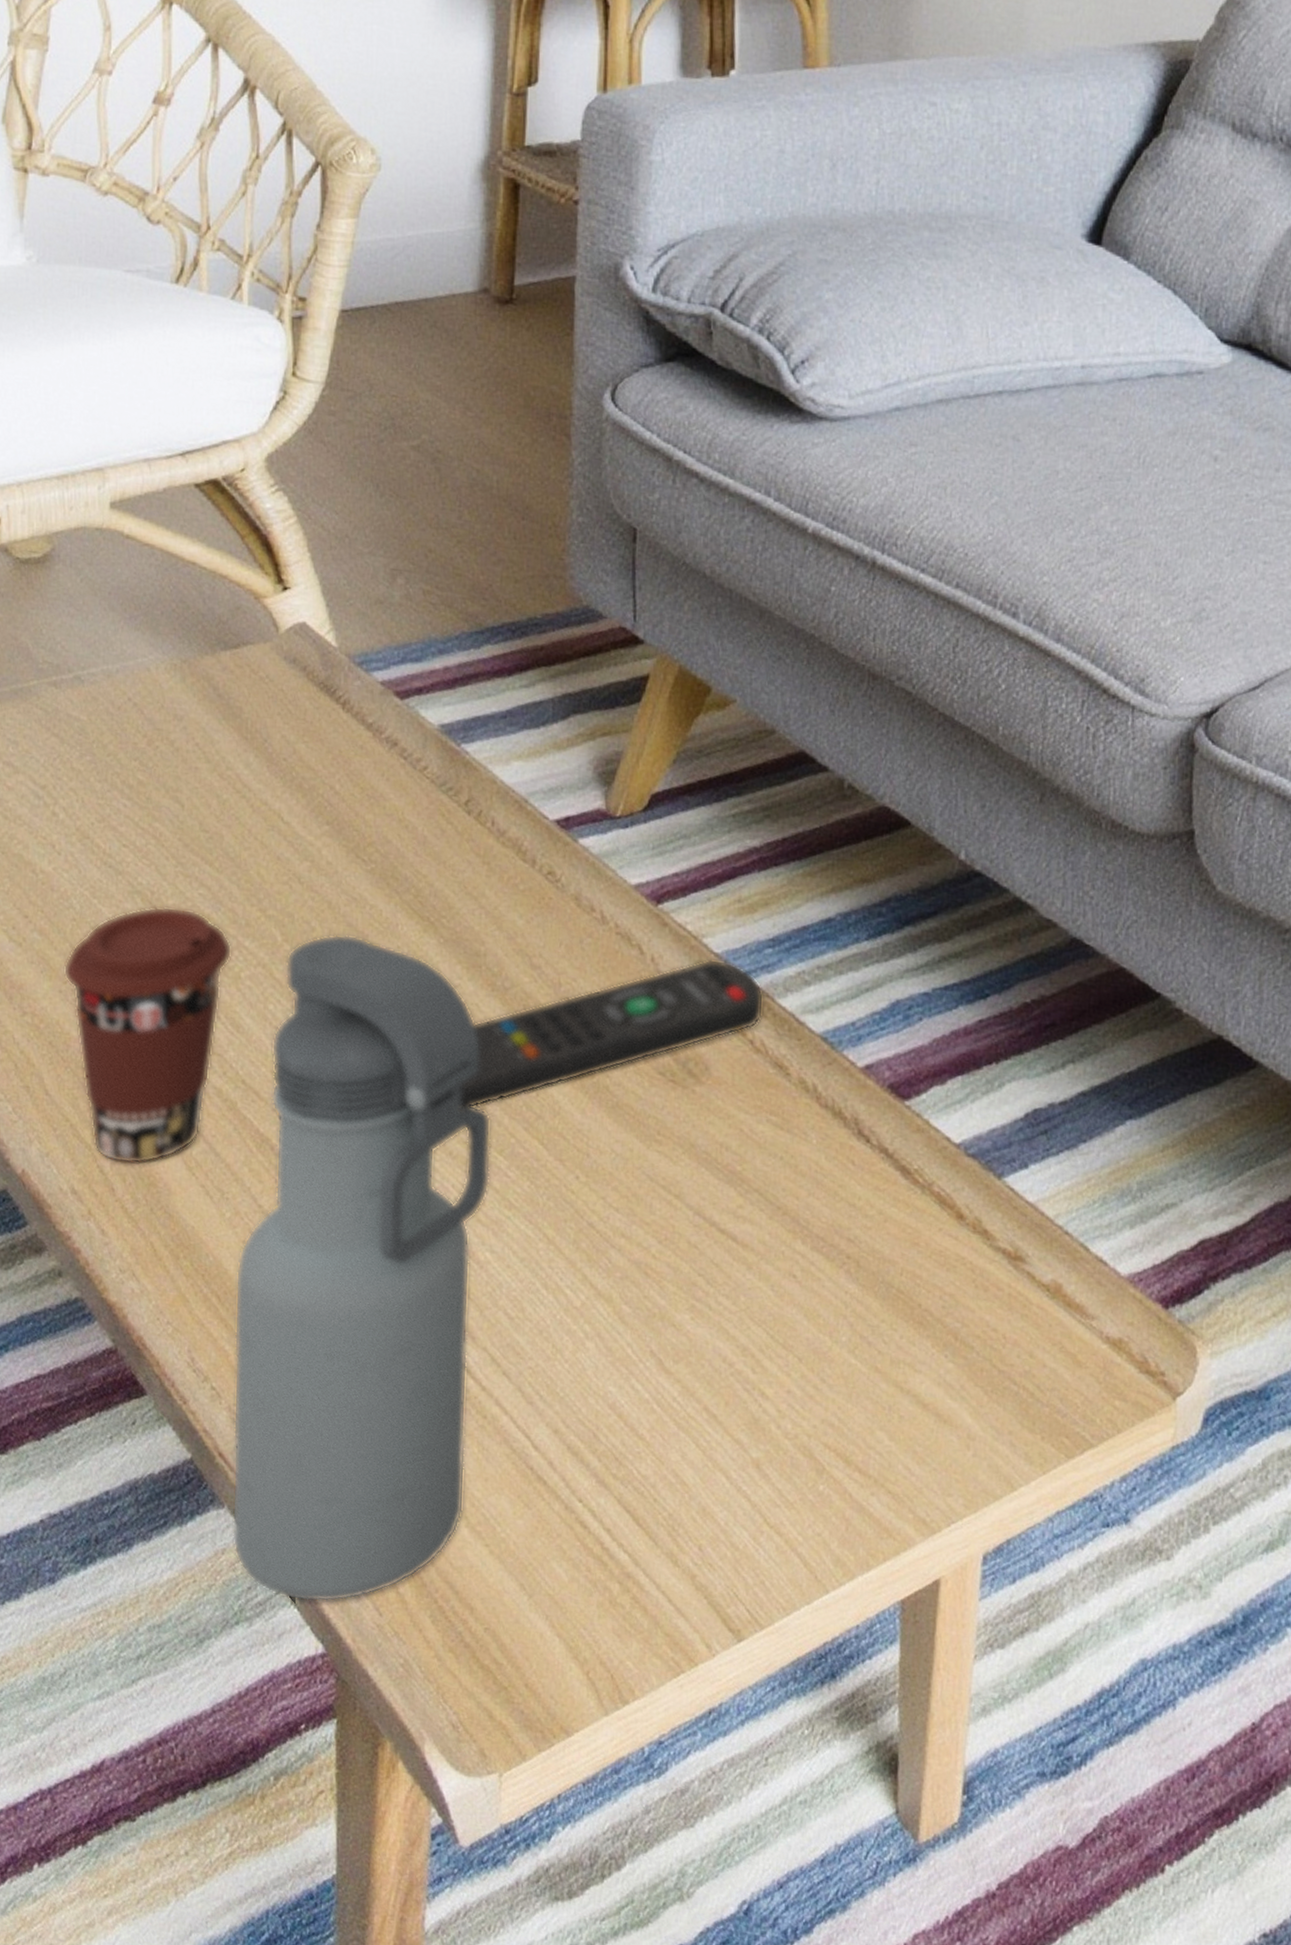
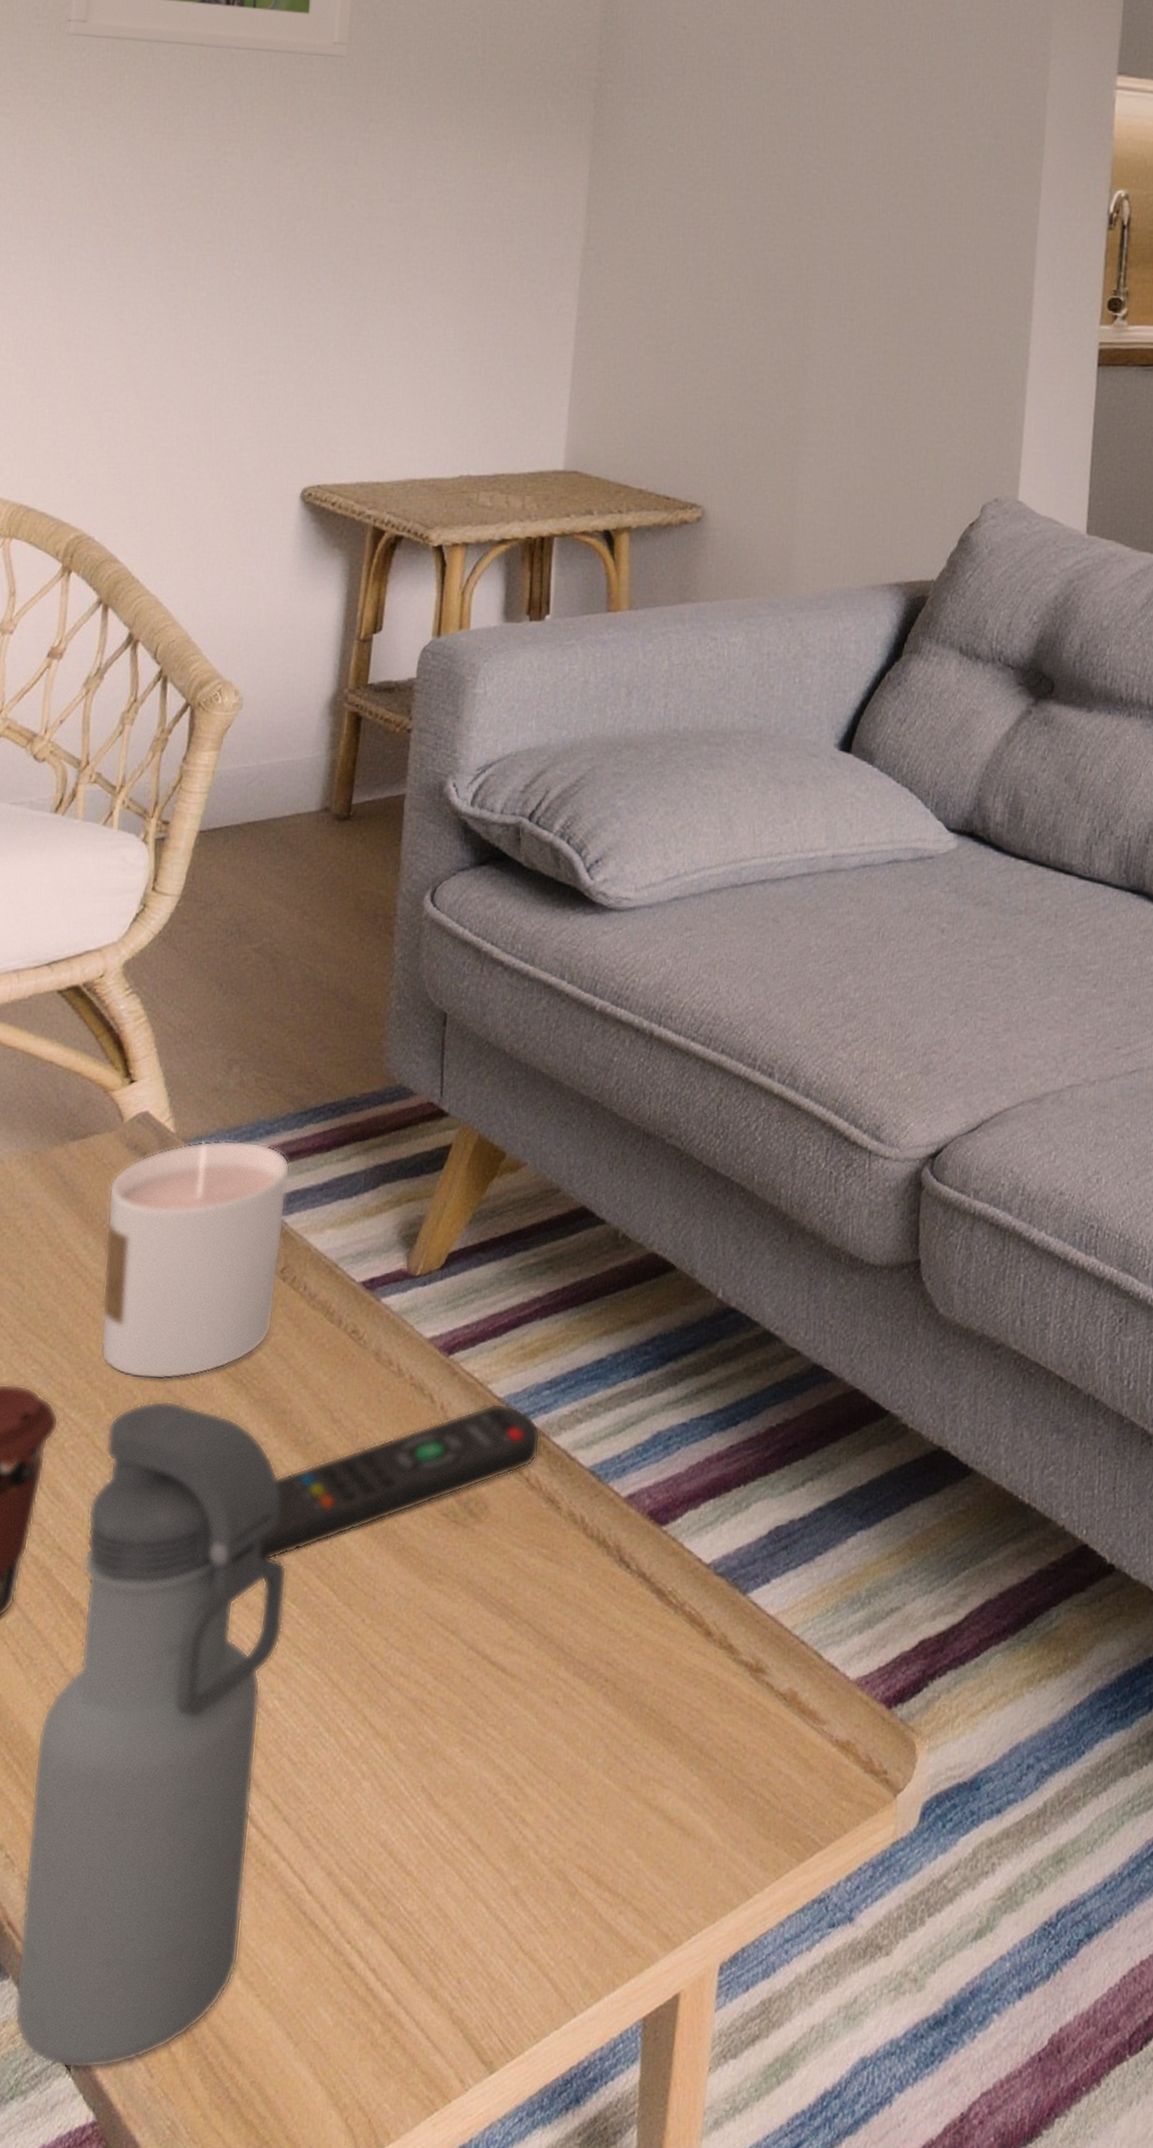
candle: none [268,657,469,913] -> present [100,1140,291,1380]

